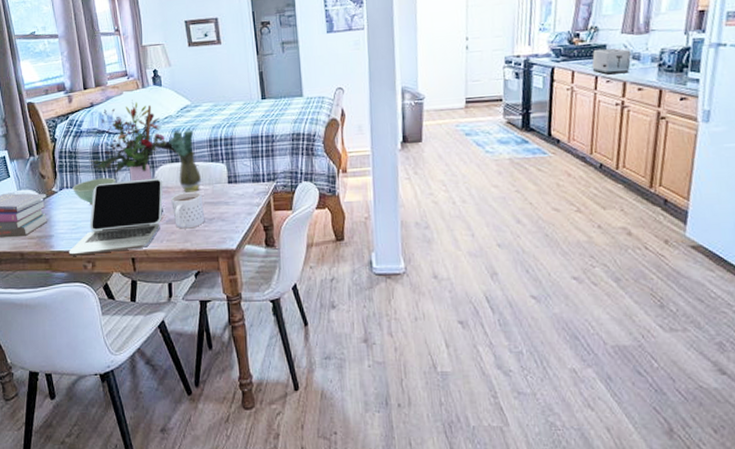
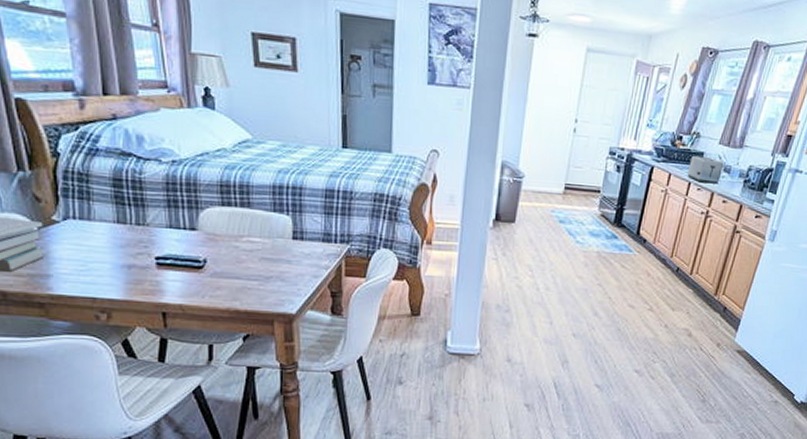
laptop: present [68,178,163,256] -> none [74,218,208,304]
bowl: present [72,177,116,206] -> none [82,211,145,245]
bouquet: present [89,100,177,182] -> none [107,120,229,223]
vase: present [169,128,202,193] -> none [220,165,260,244]
mug: present [171,191,205,229] -> none [219,242,261,286]

